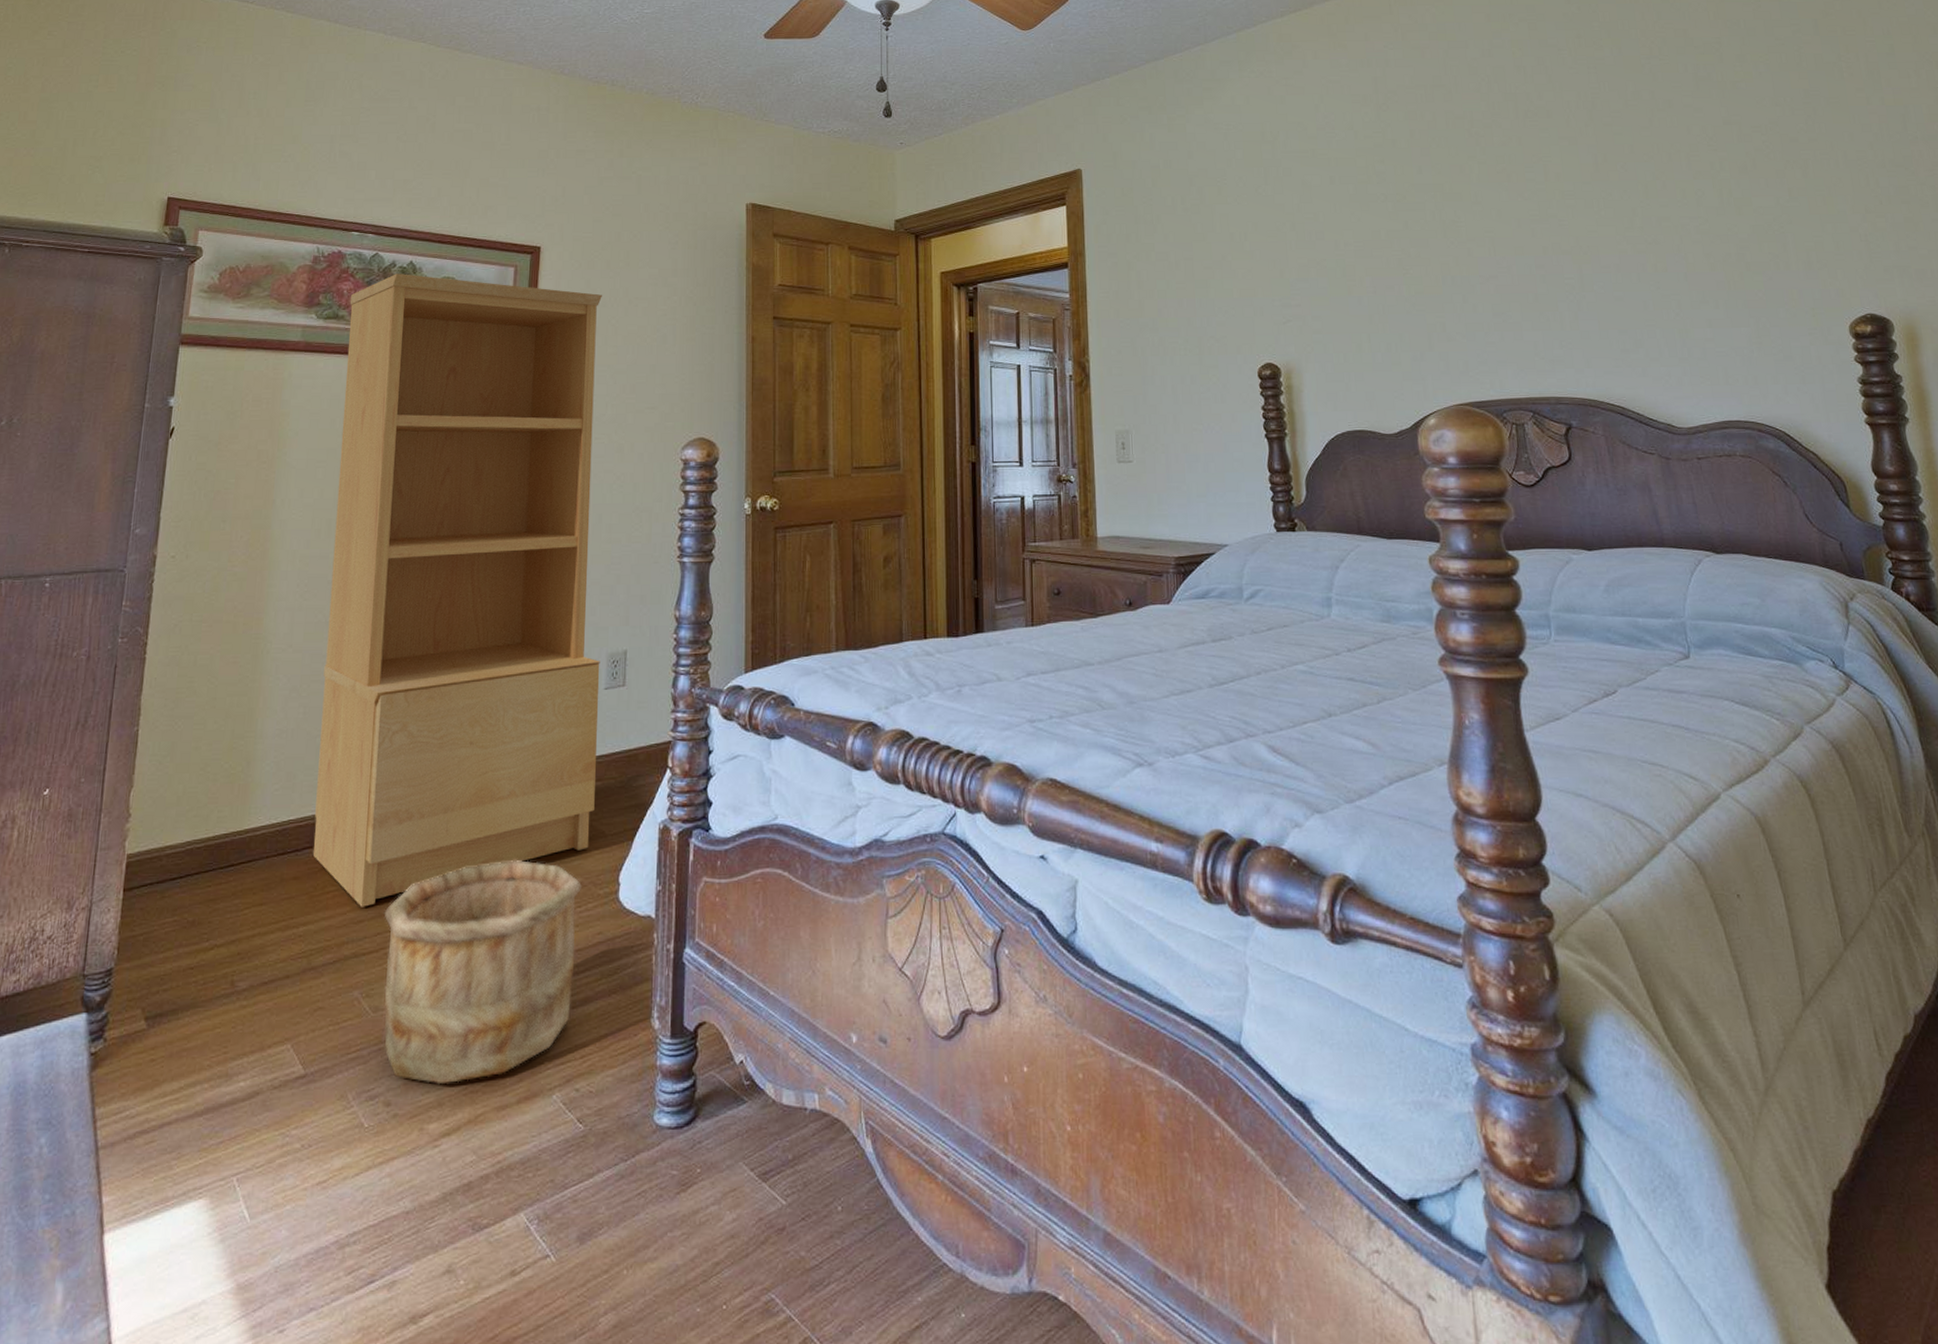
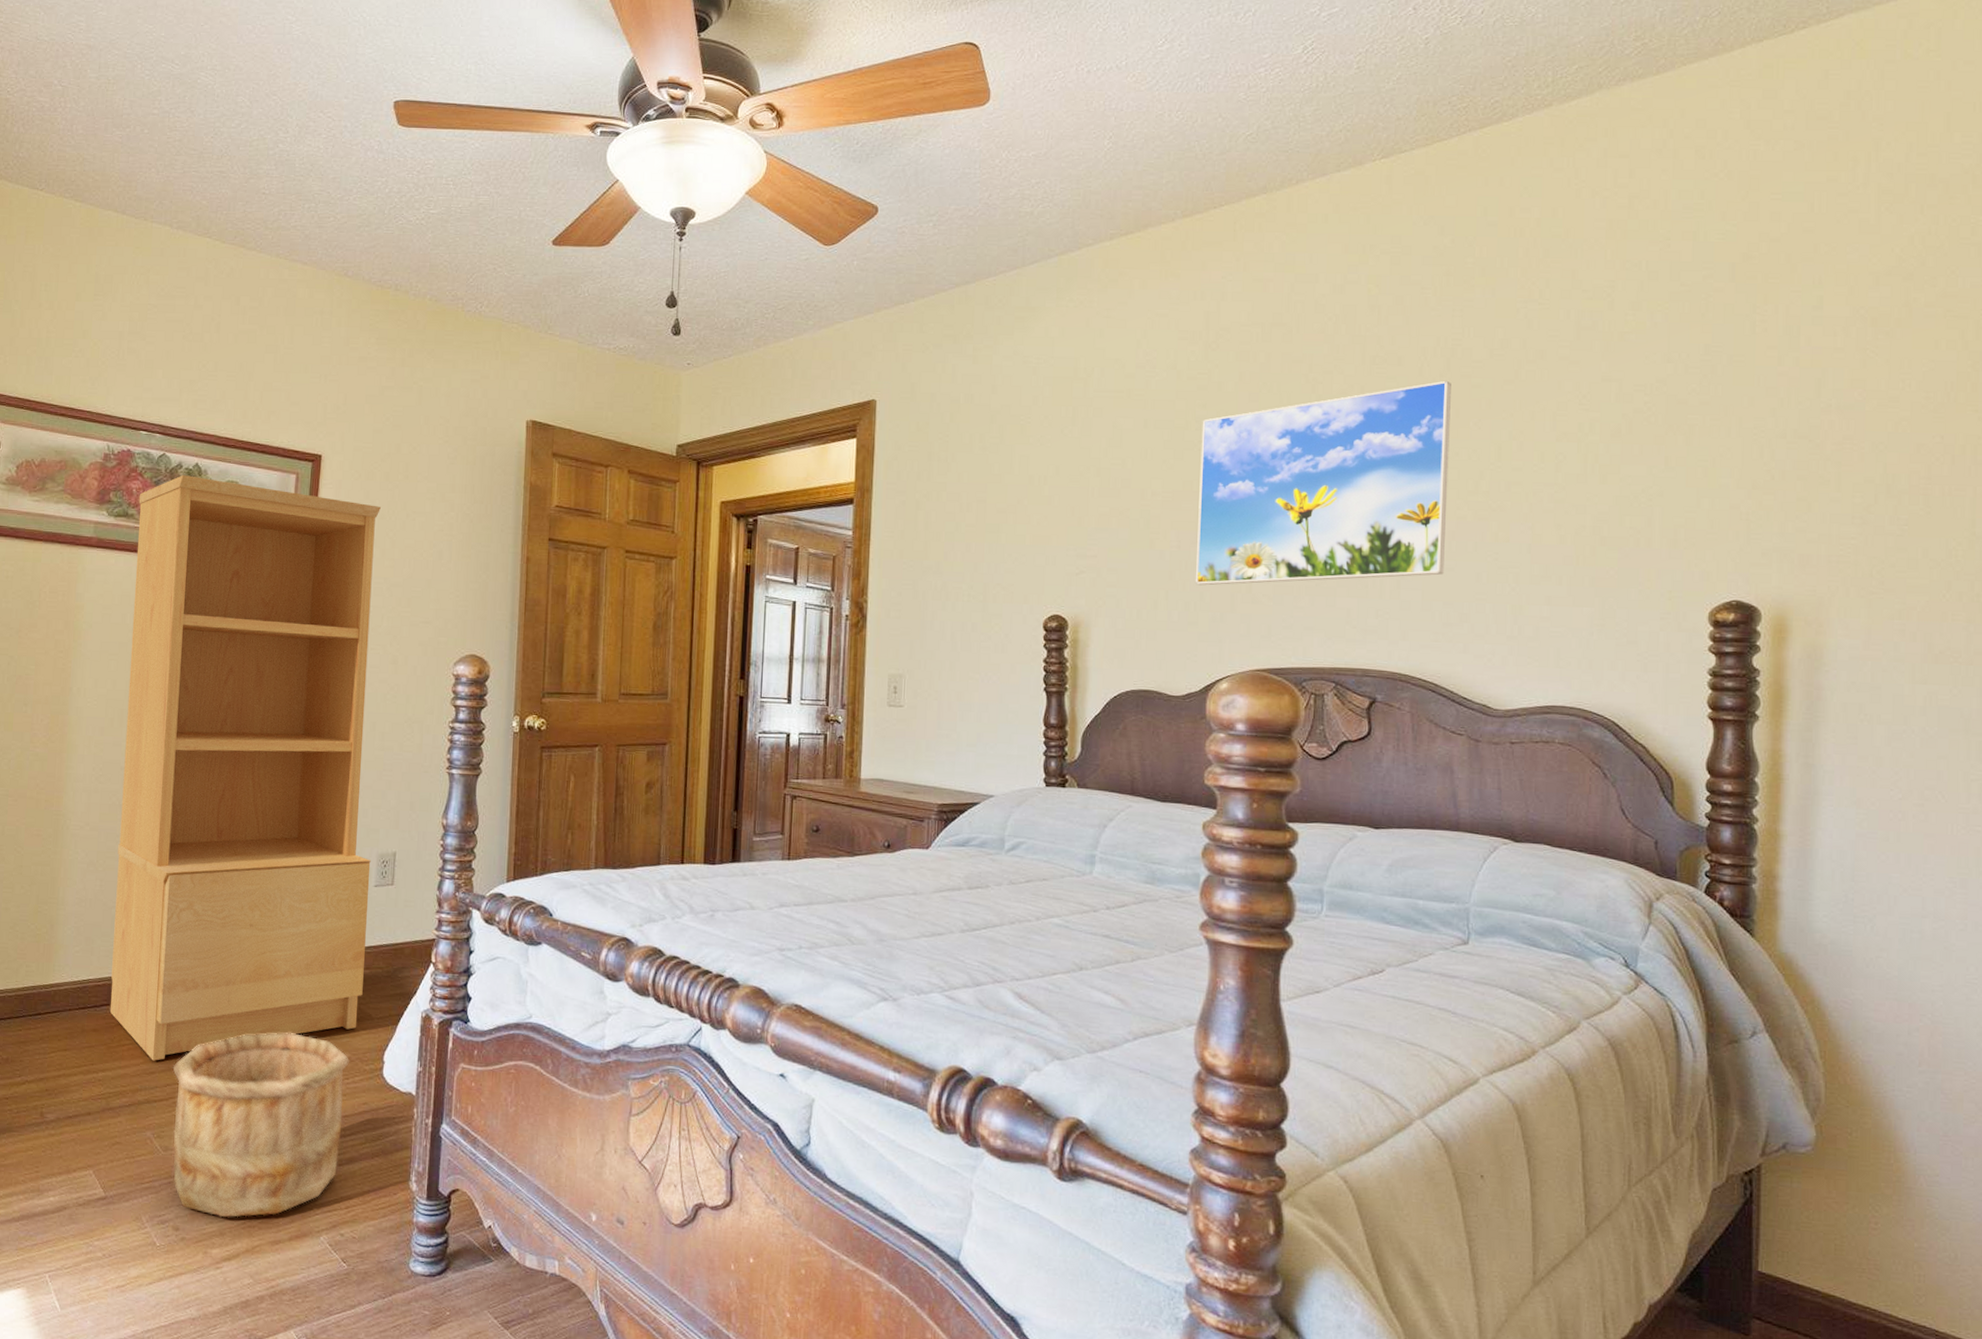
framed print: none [1382,129,1615,327] -> present [1196,380,1451,586]

